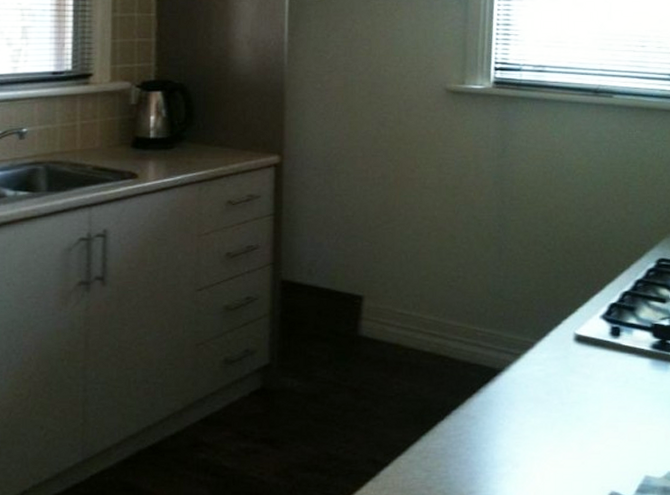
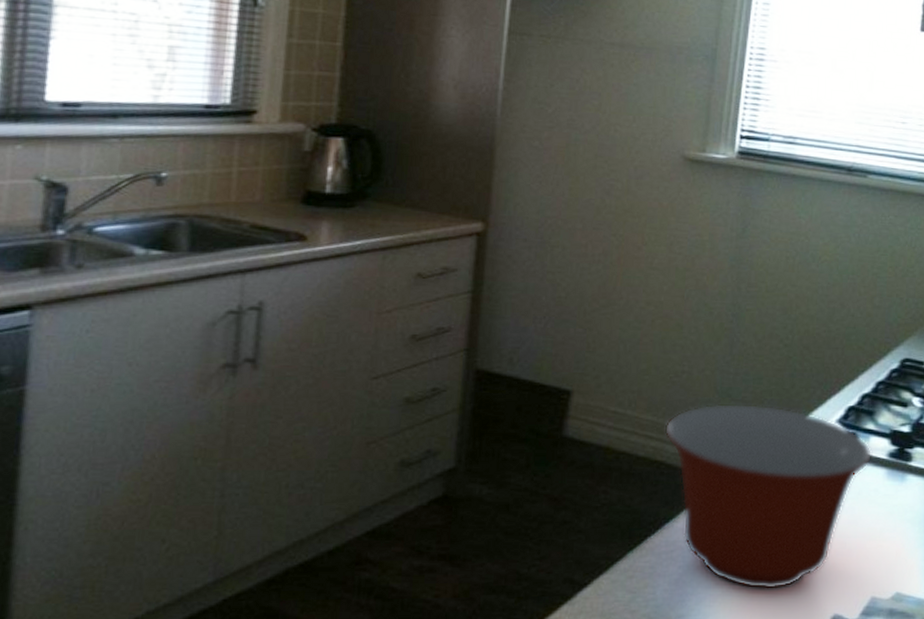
mixing bowl: none [446,303,637,470] -> present [664,403,873,590]

